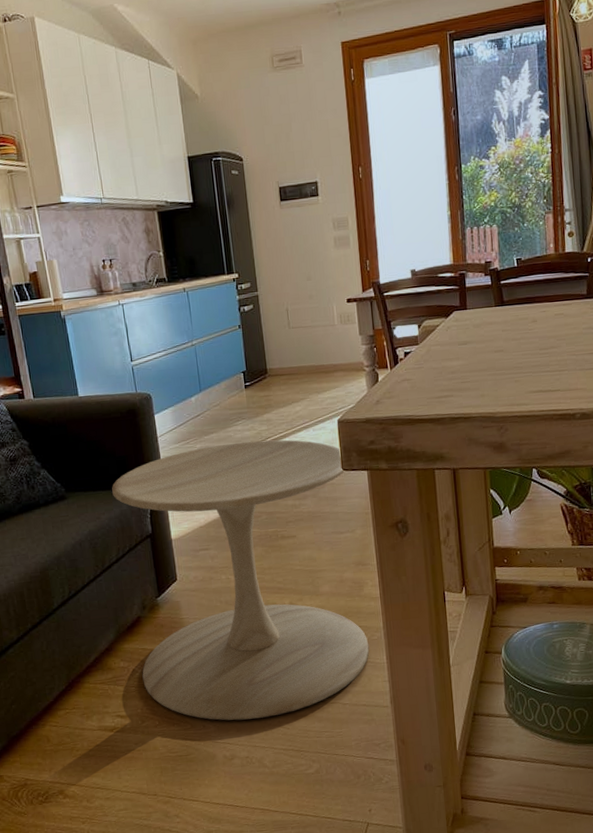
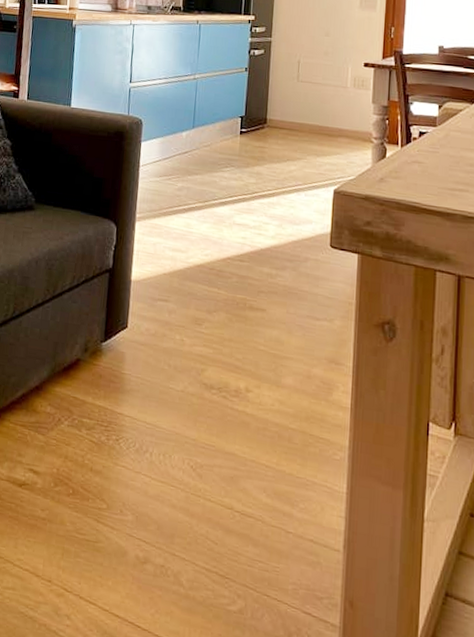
side table: present [112,440,370,721] -> none [66,187,334,524]

